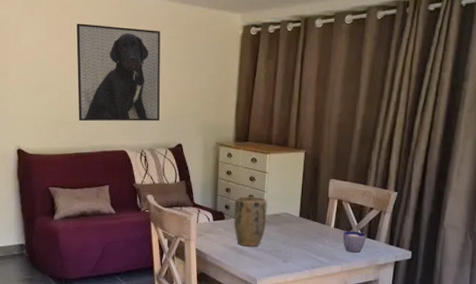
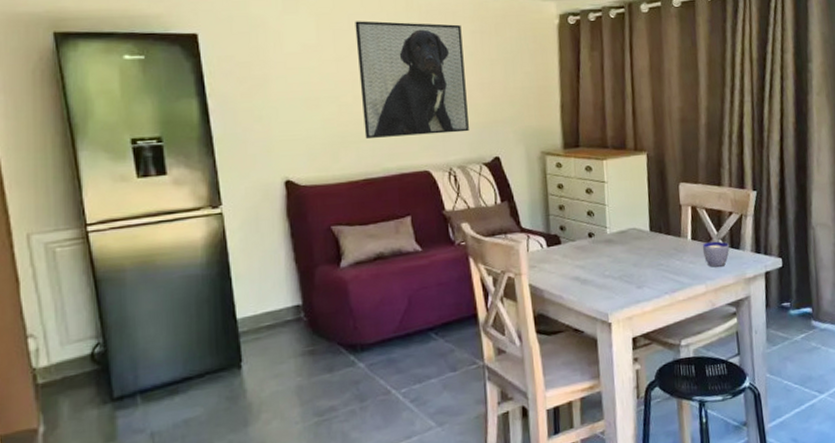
plant pot: present [233,195,267,247] -> none [570,211,612,275]

